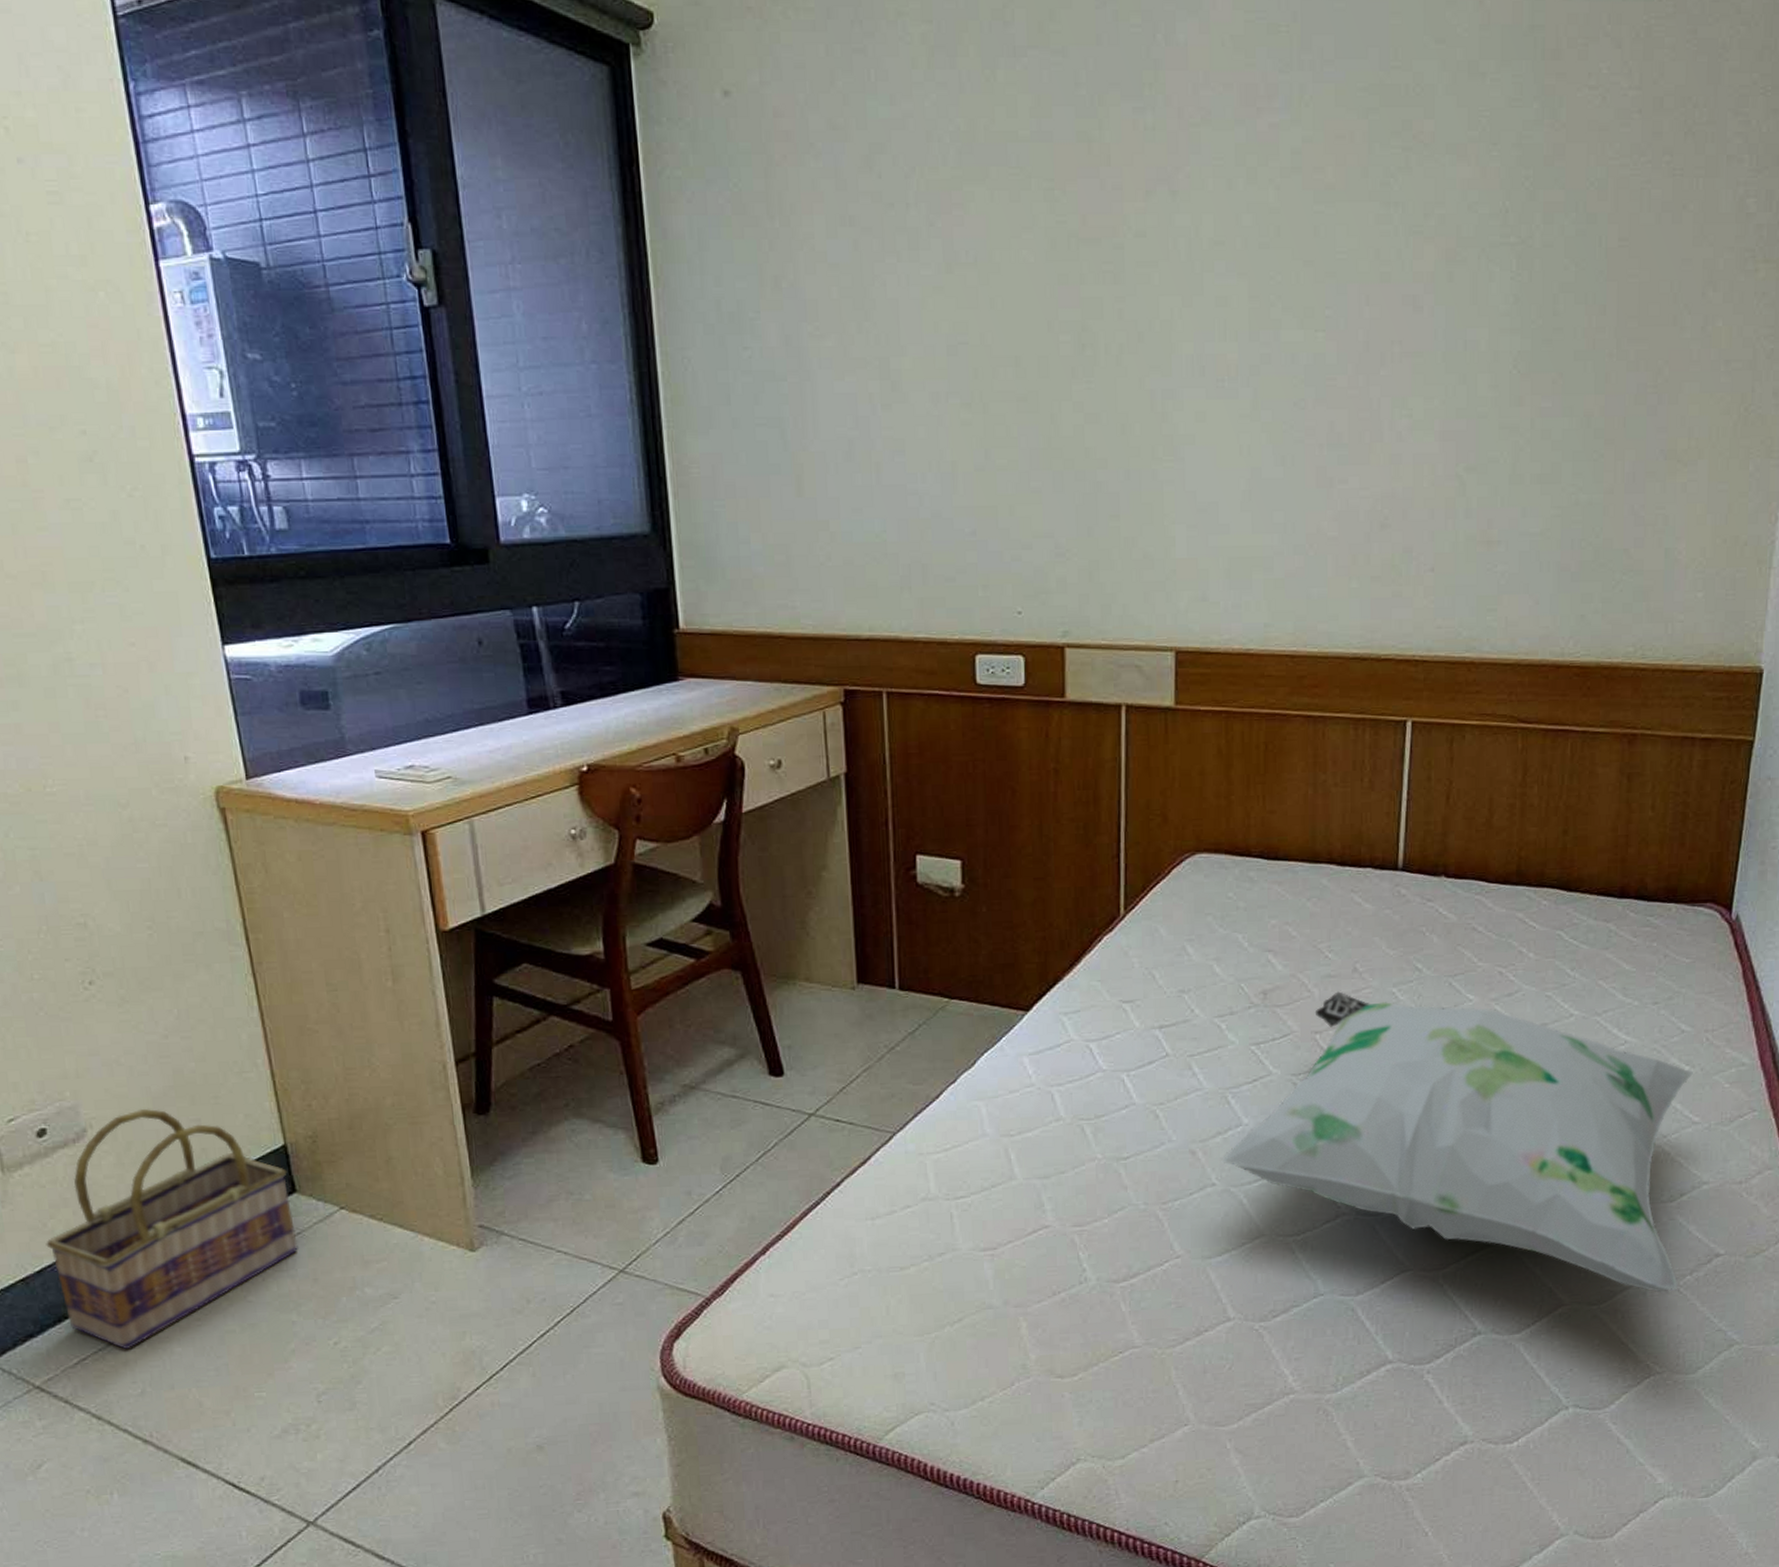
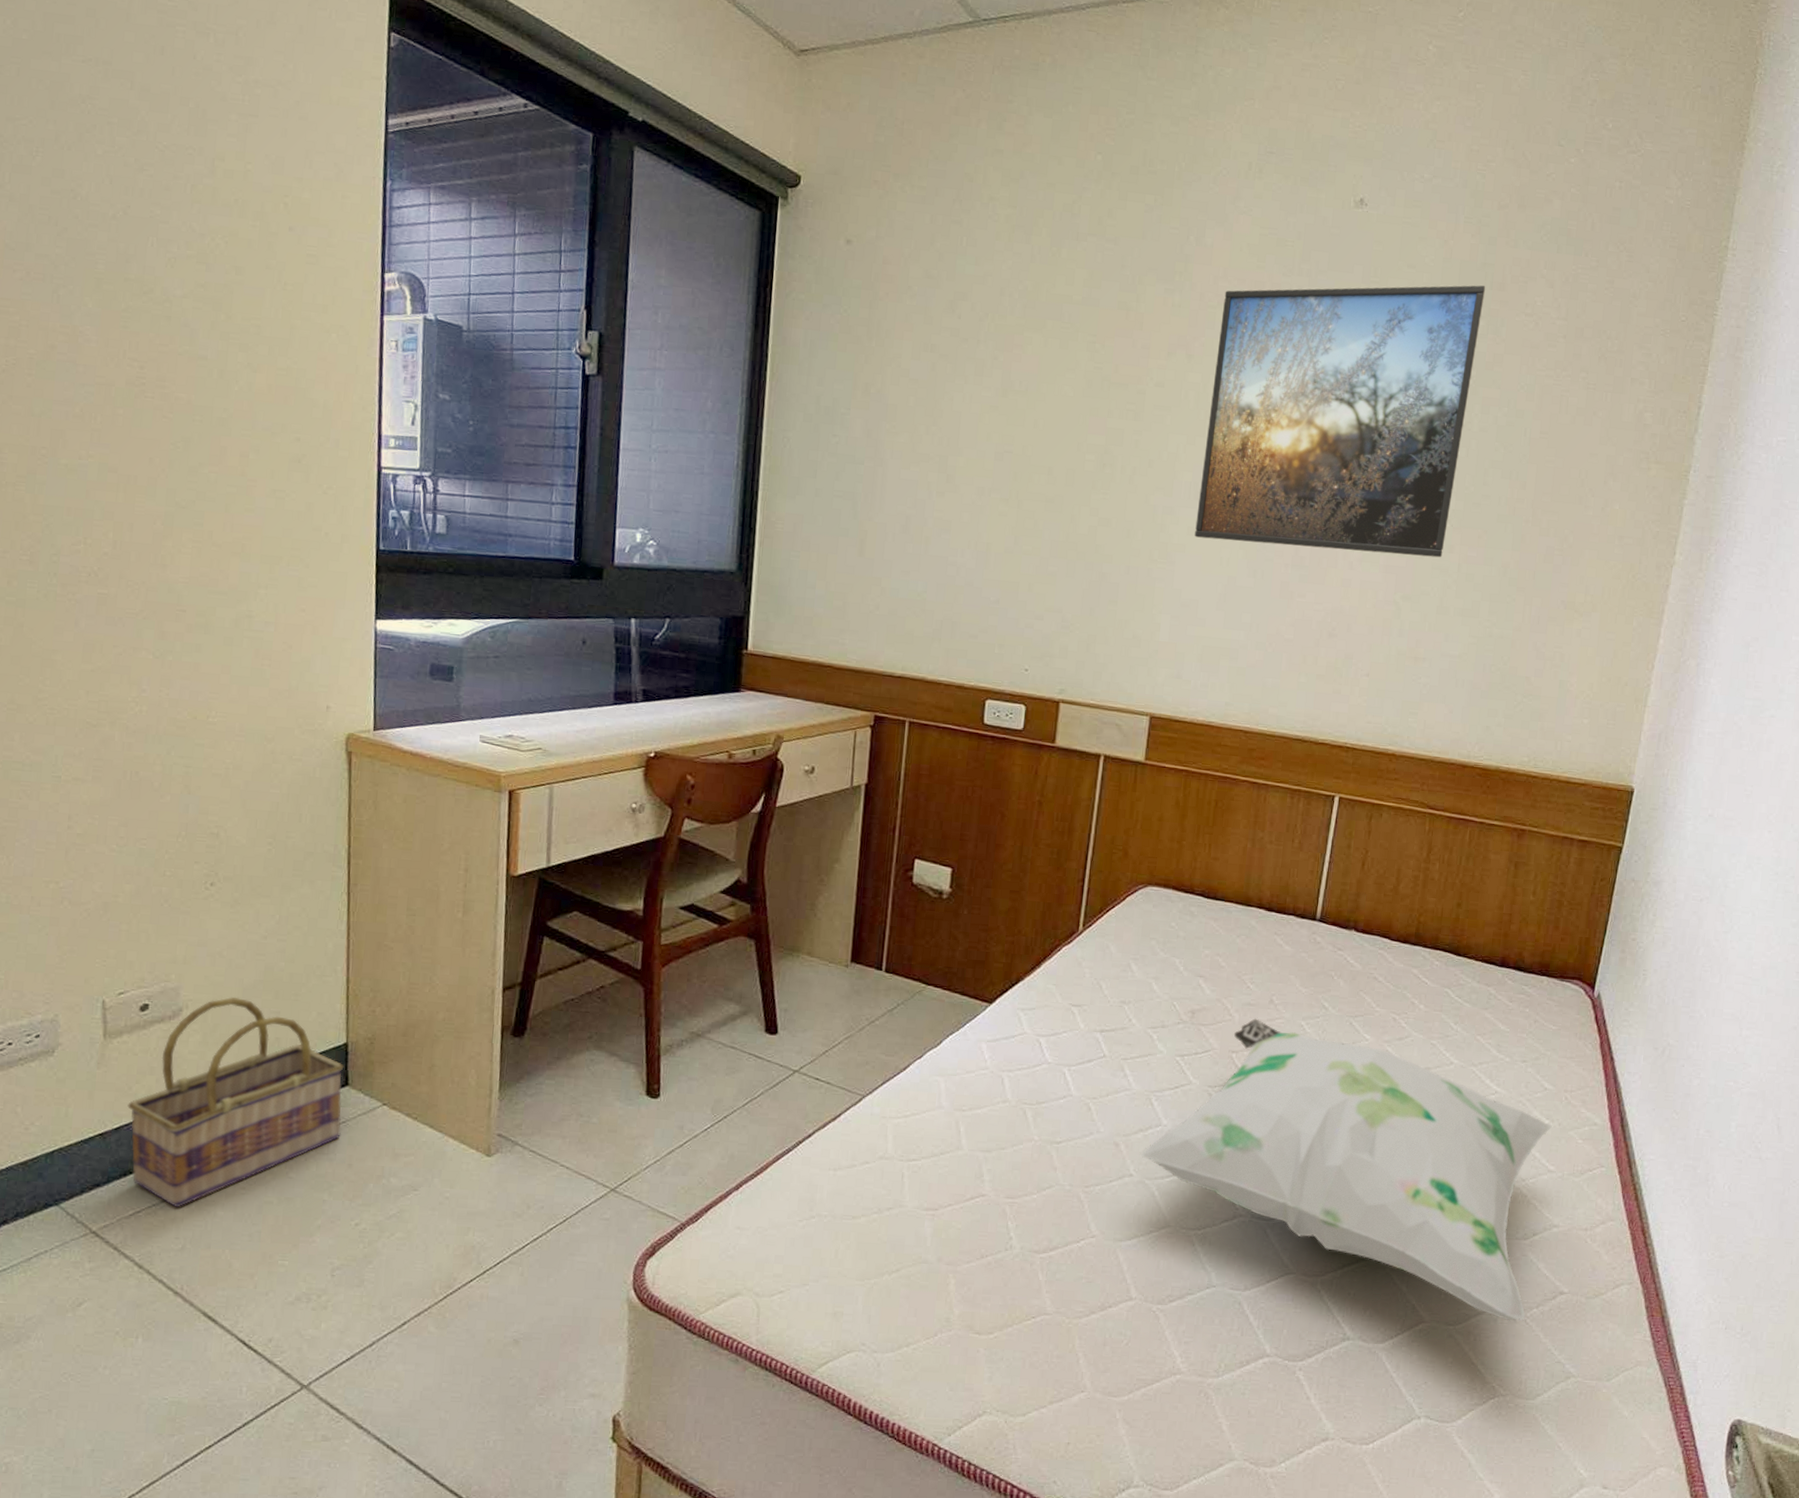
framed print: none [1204,56,1537,424] -> present [1195,285,1486,558]

